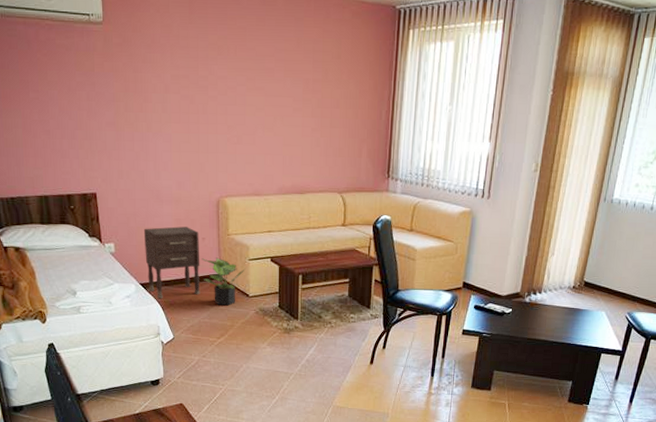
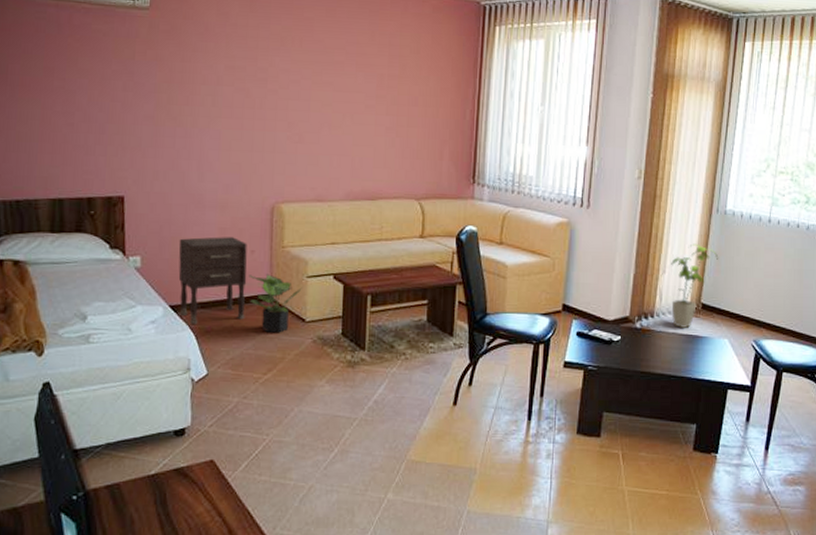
house plant: none [556,229,603,302] -> present [671,243,719,328]

